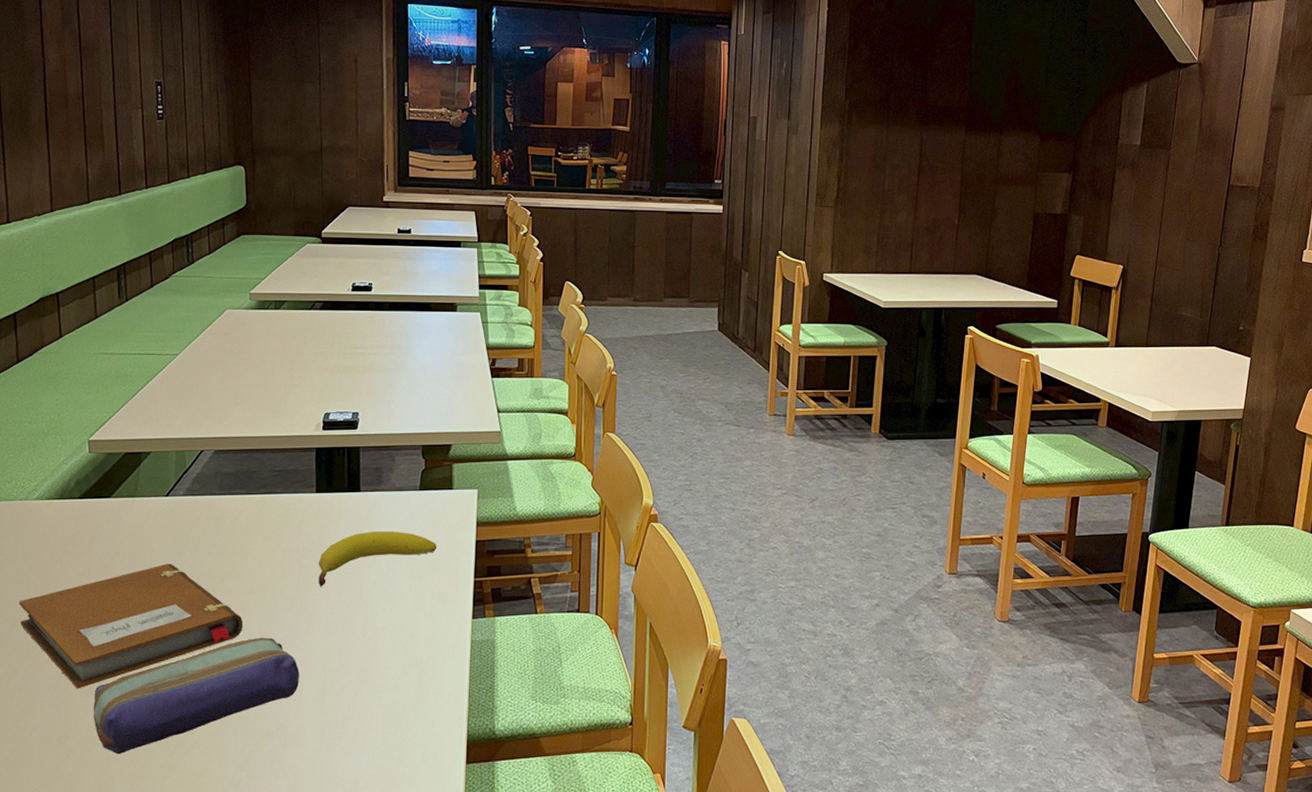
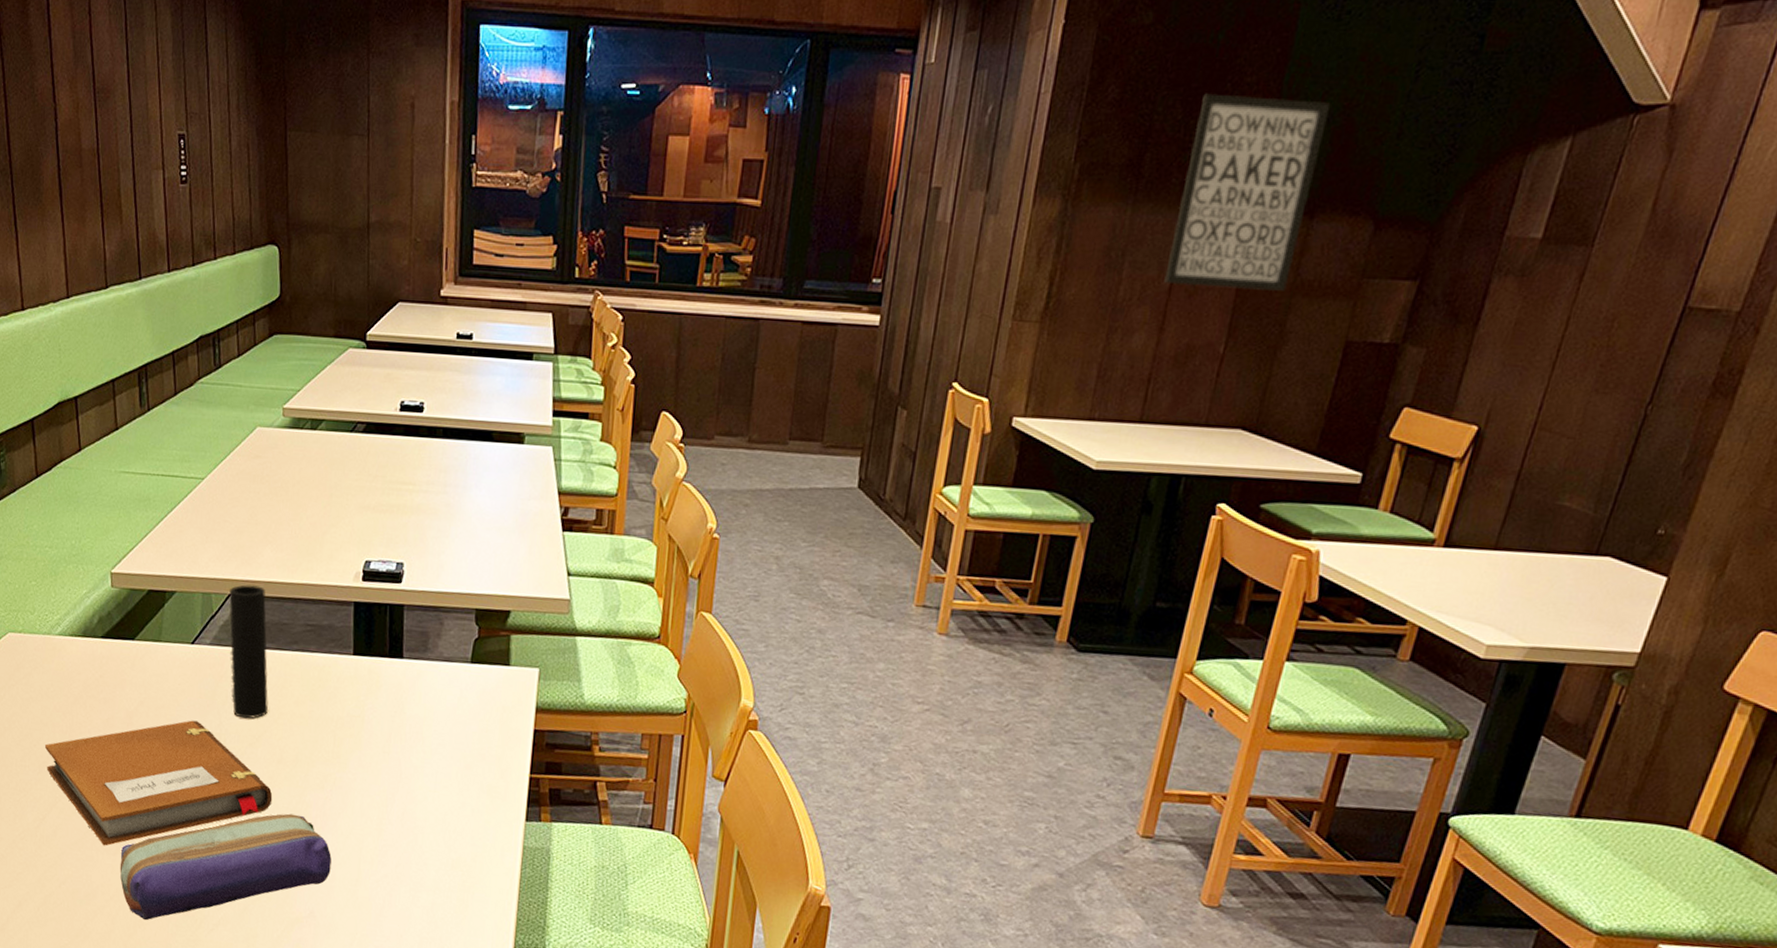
cup: none [201,441,239,557] -> present [229,584,268,719]
fruit: present [318,531,437,587] -> none [353,706,489,765]
wall art: none [913,55,1003,183] -> present [1164,93,1331,292]

